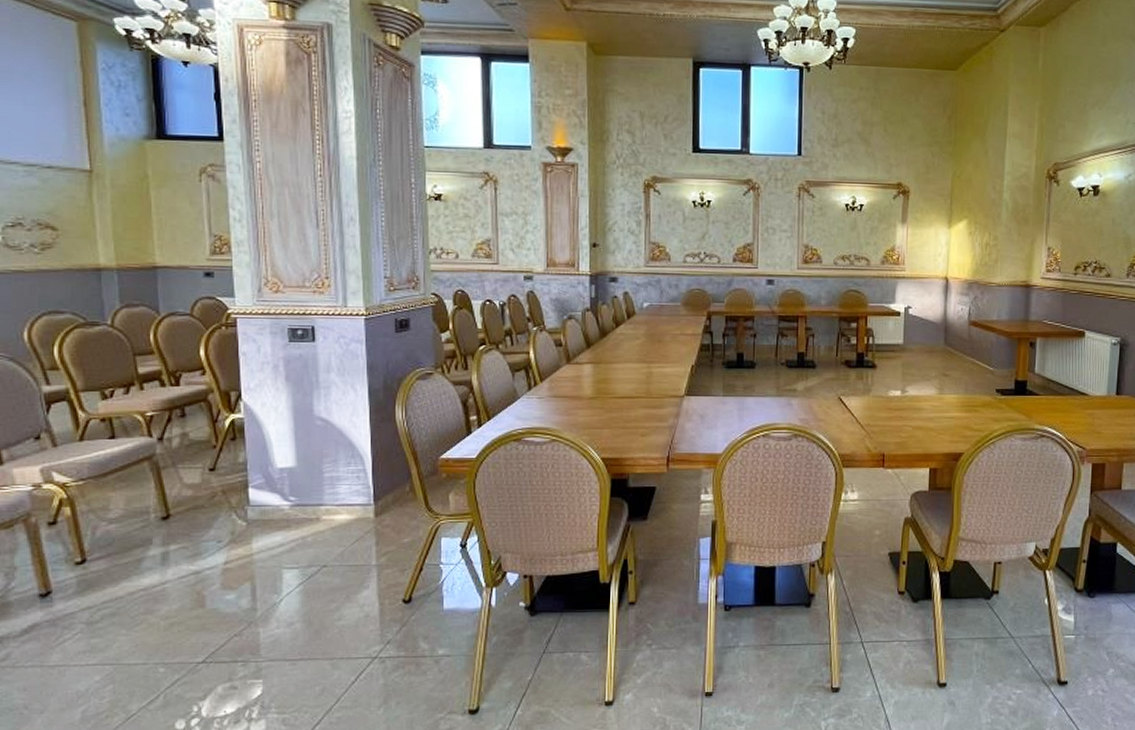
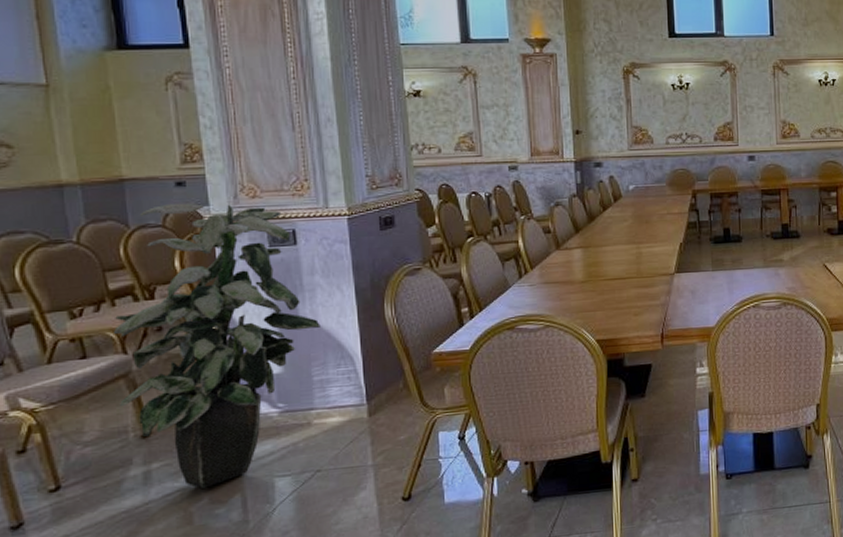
indoor plant: none [140,293,334,573] -> present [112,203,321,488]

